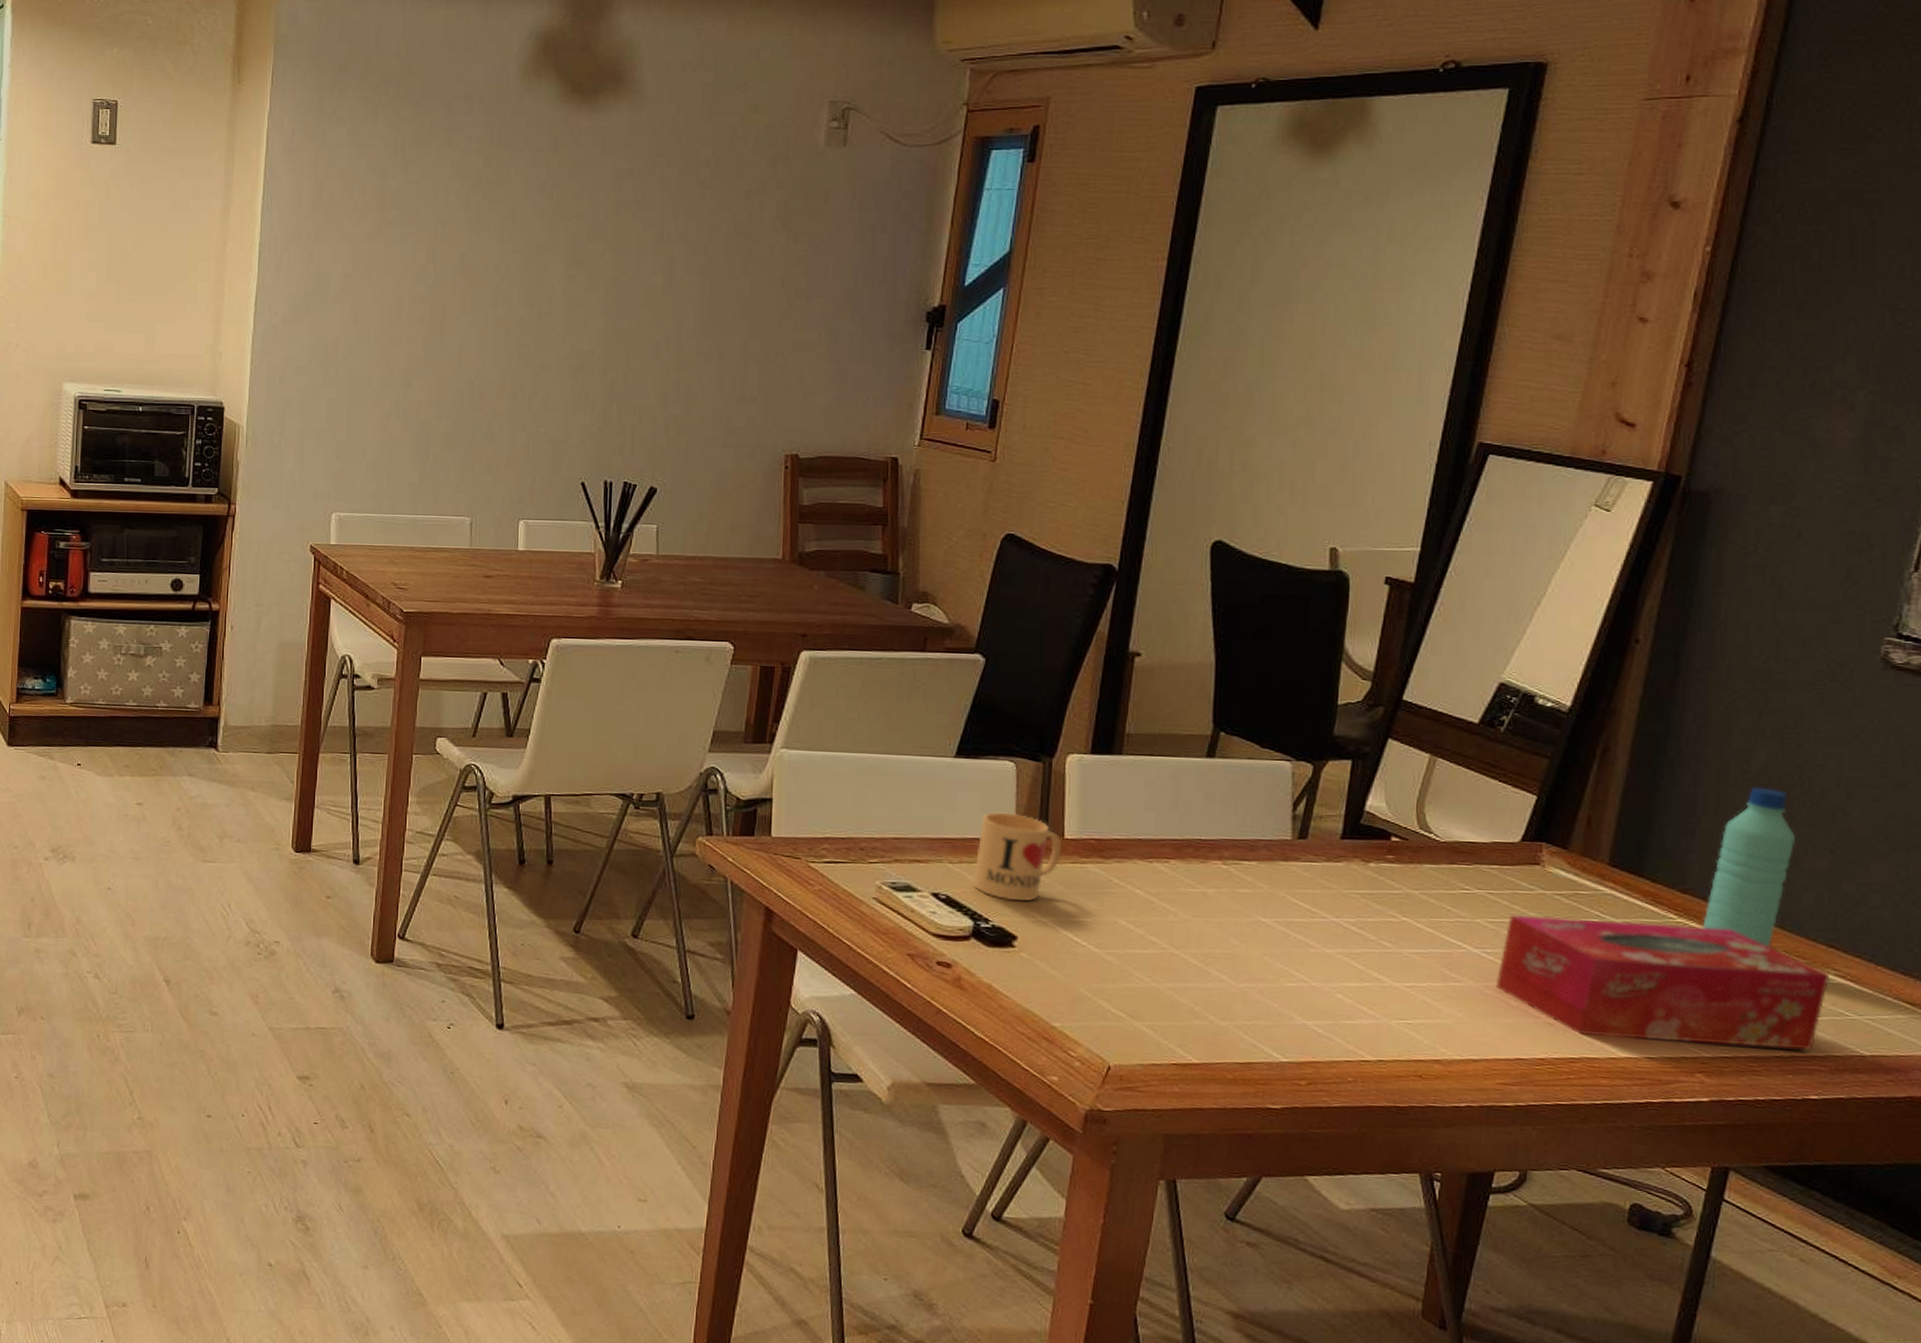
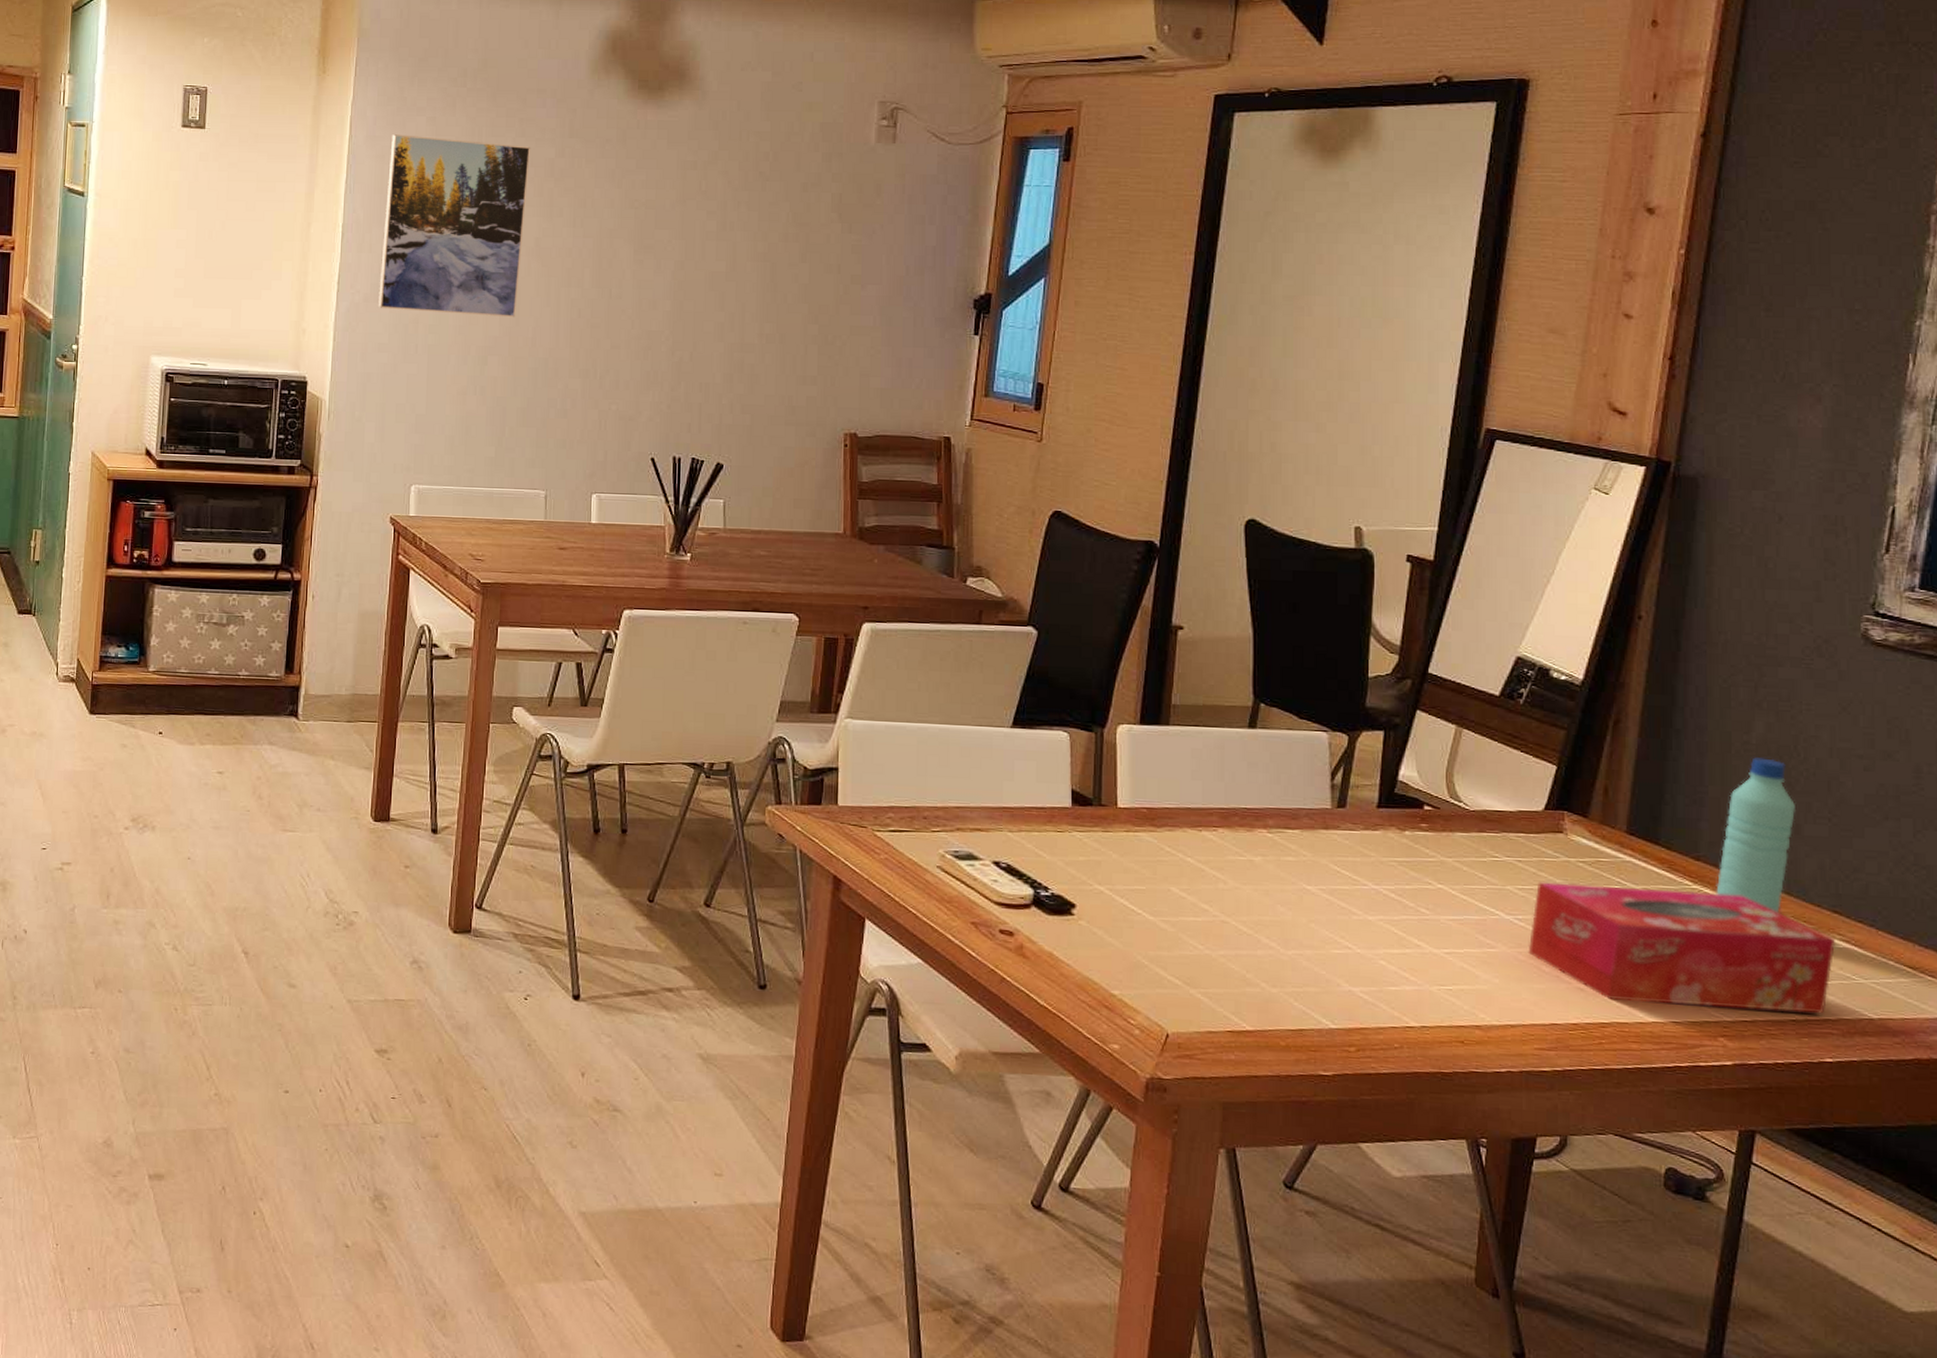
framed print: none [297,147,457,338] -> present [378,134,531,318]
mug: present [973,811,1062,902] -> none [1032,781,1116,870]

